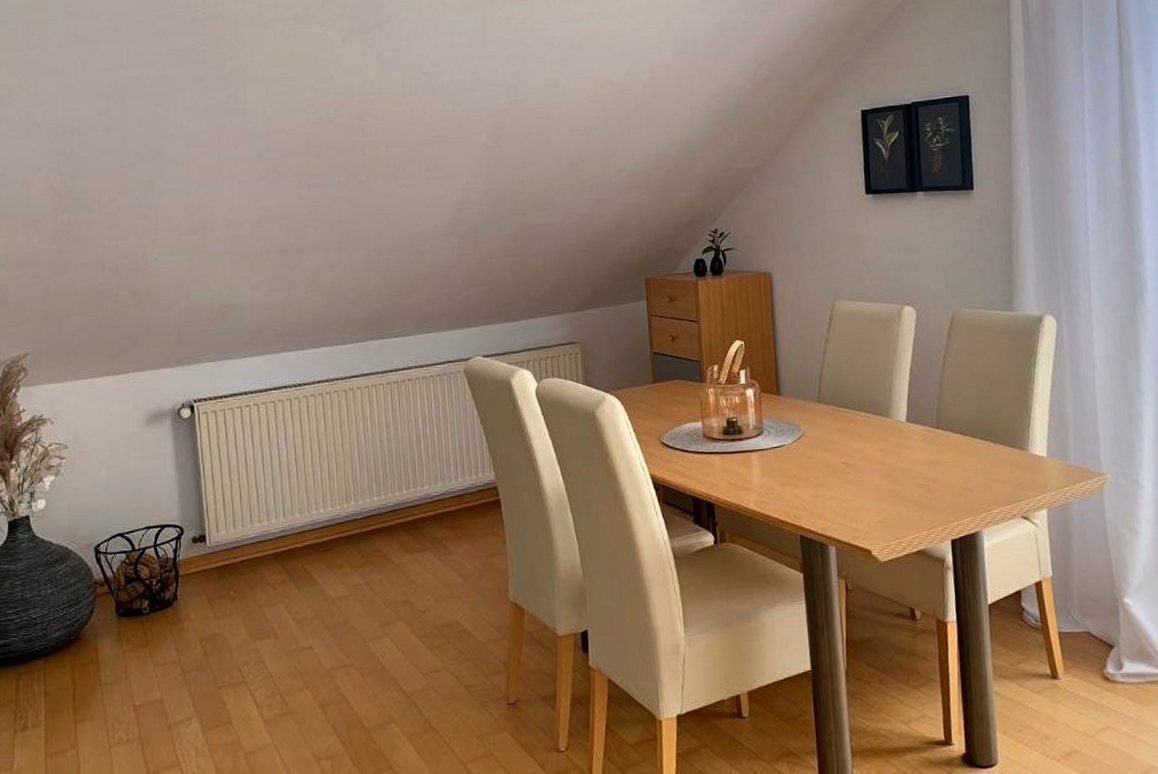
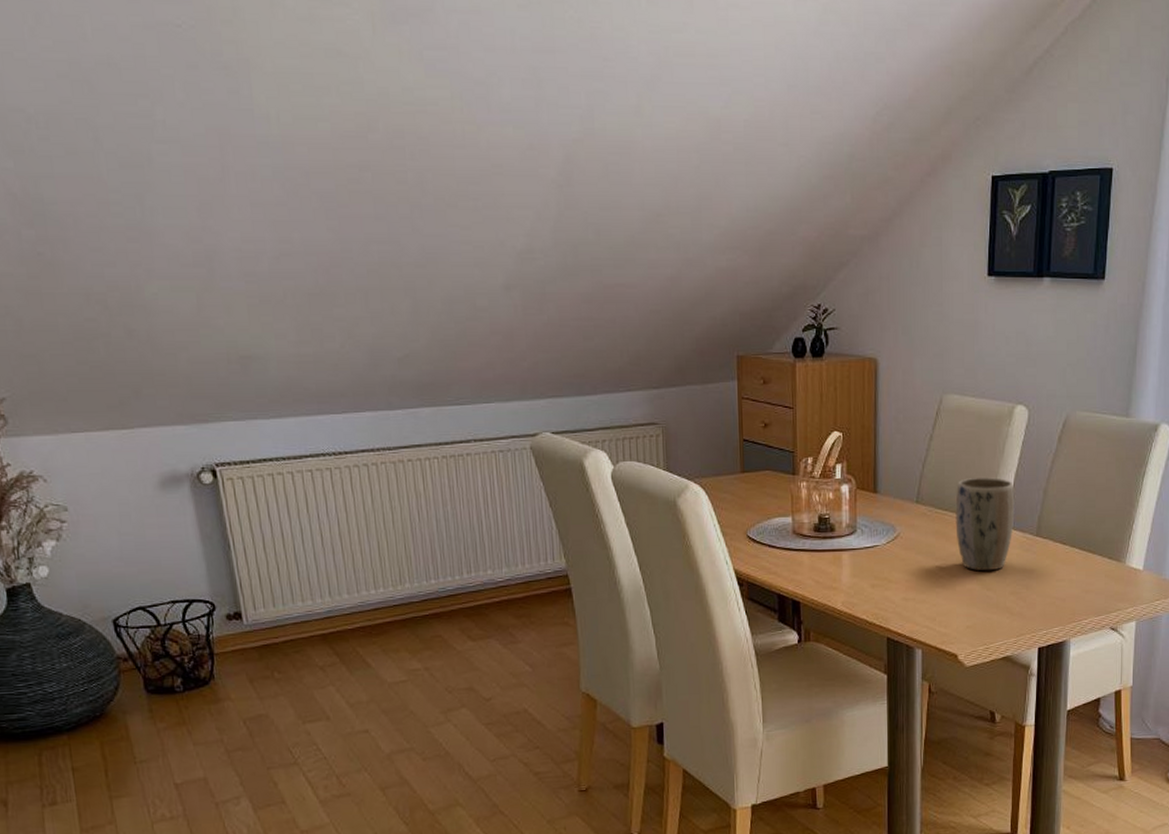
plant pot: none [855,375,914,465] -> present [955,477,1015,571]

